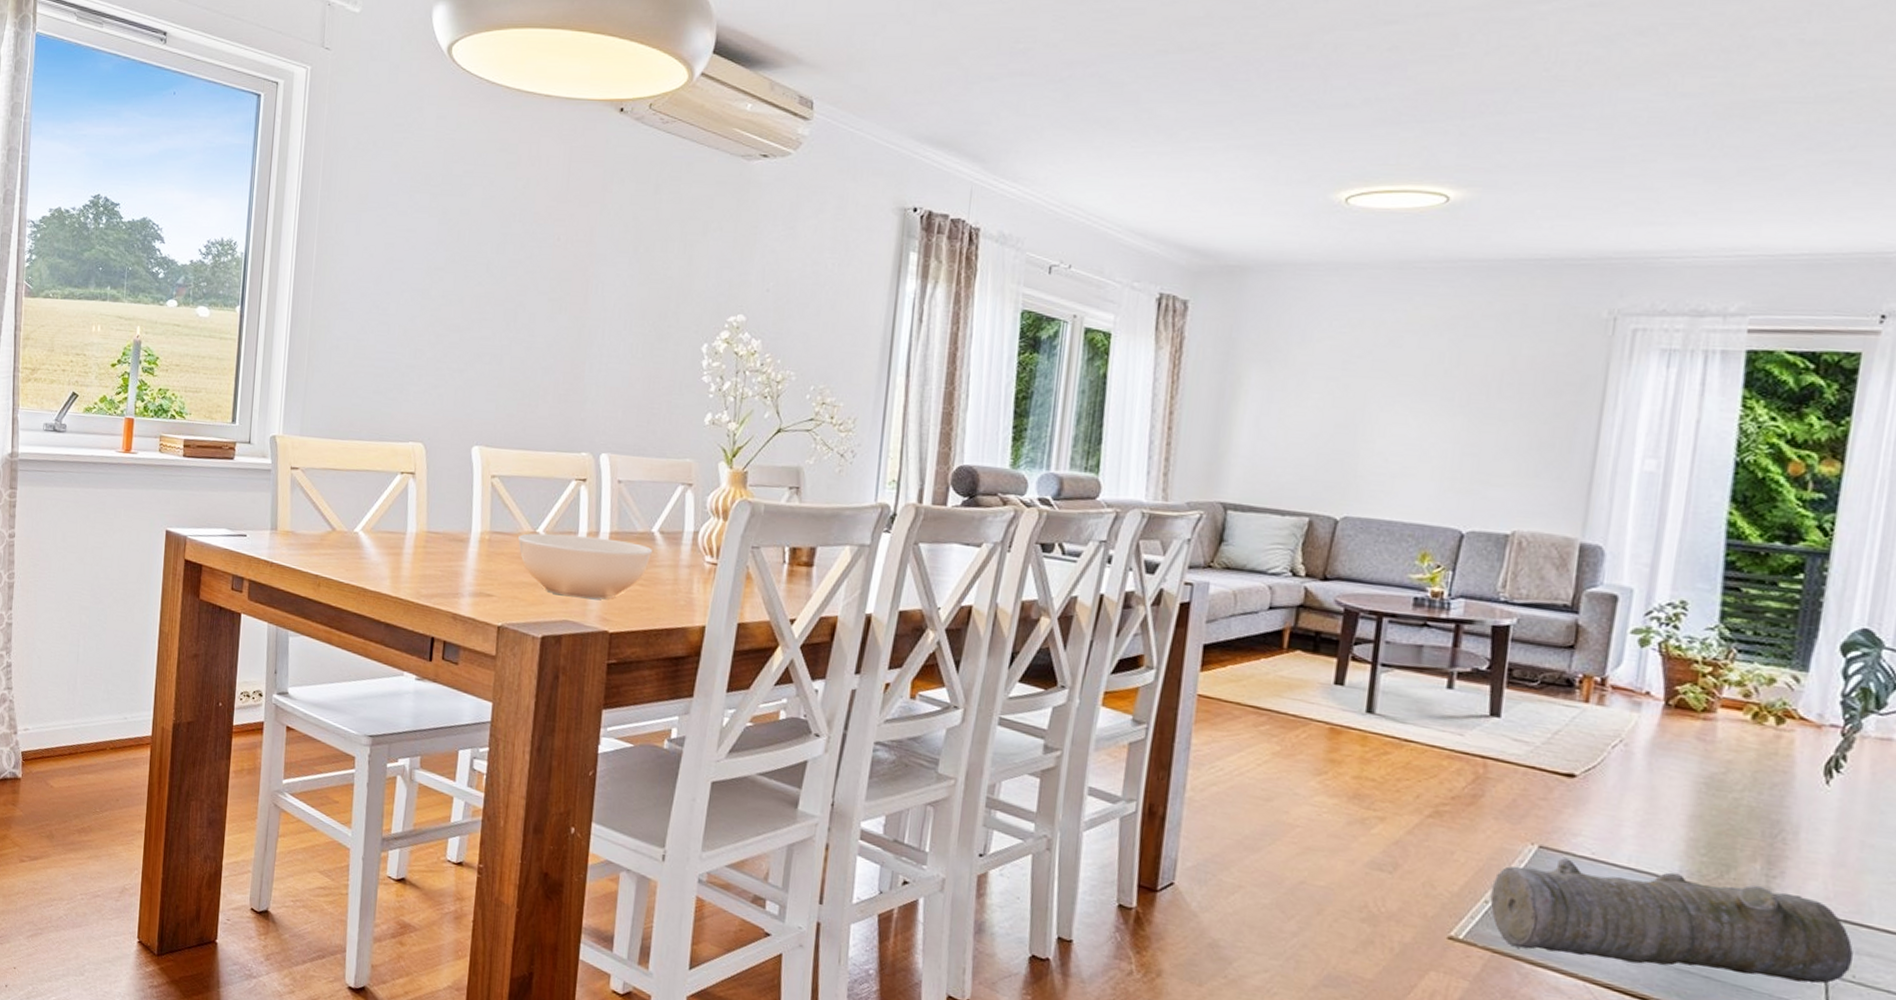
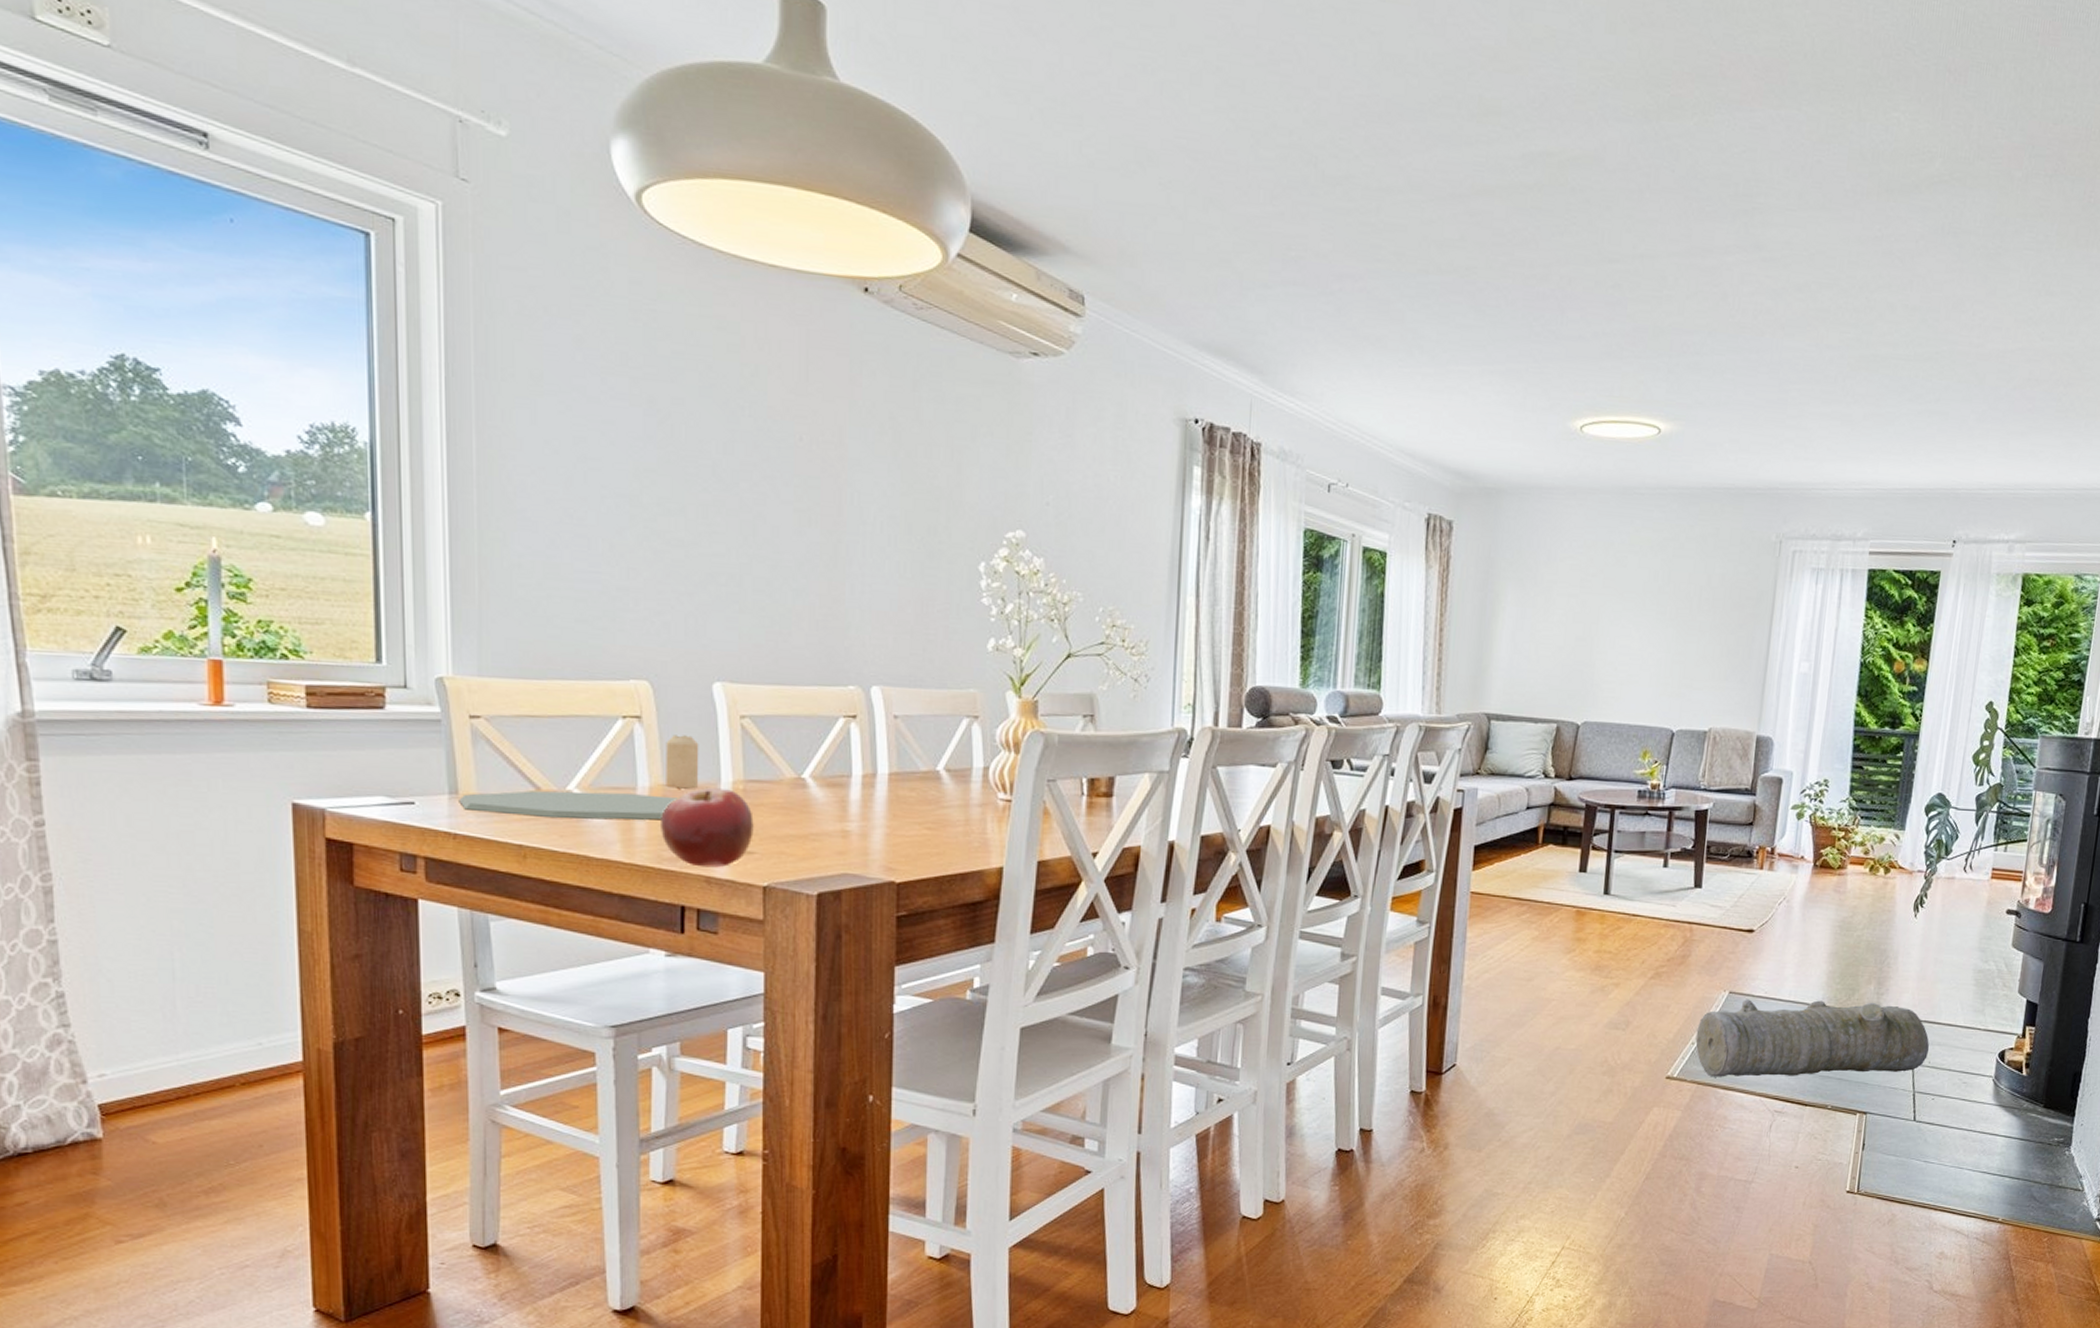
placemat: none [277,530,437,562] -> present [459,790,677,820]
fruit: none [421,536,495,606] -> present [661,787,754,868]
candle: none [428,489,457,537] -> present [666,734,699,789]
bowl: present [517,533,653,600] -> none [779,778,940,848]

